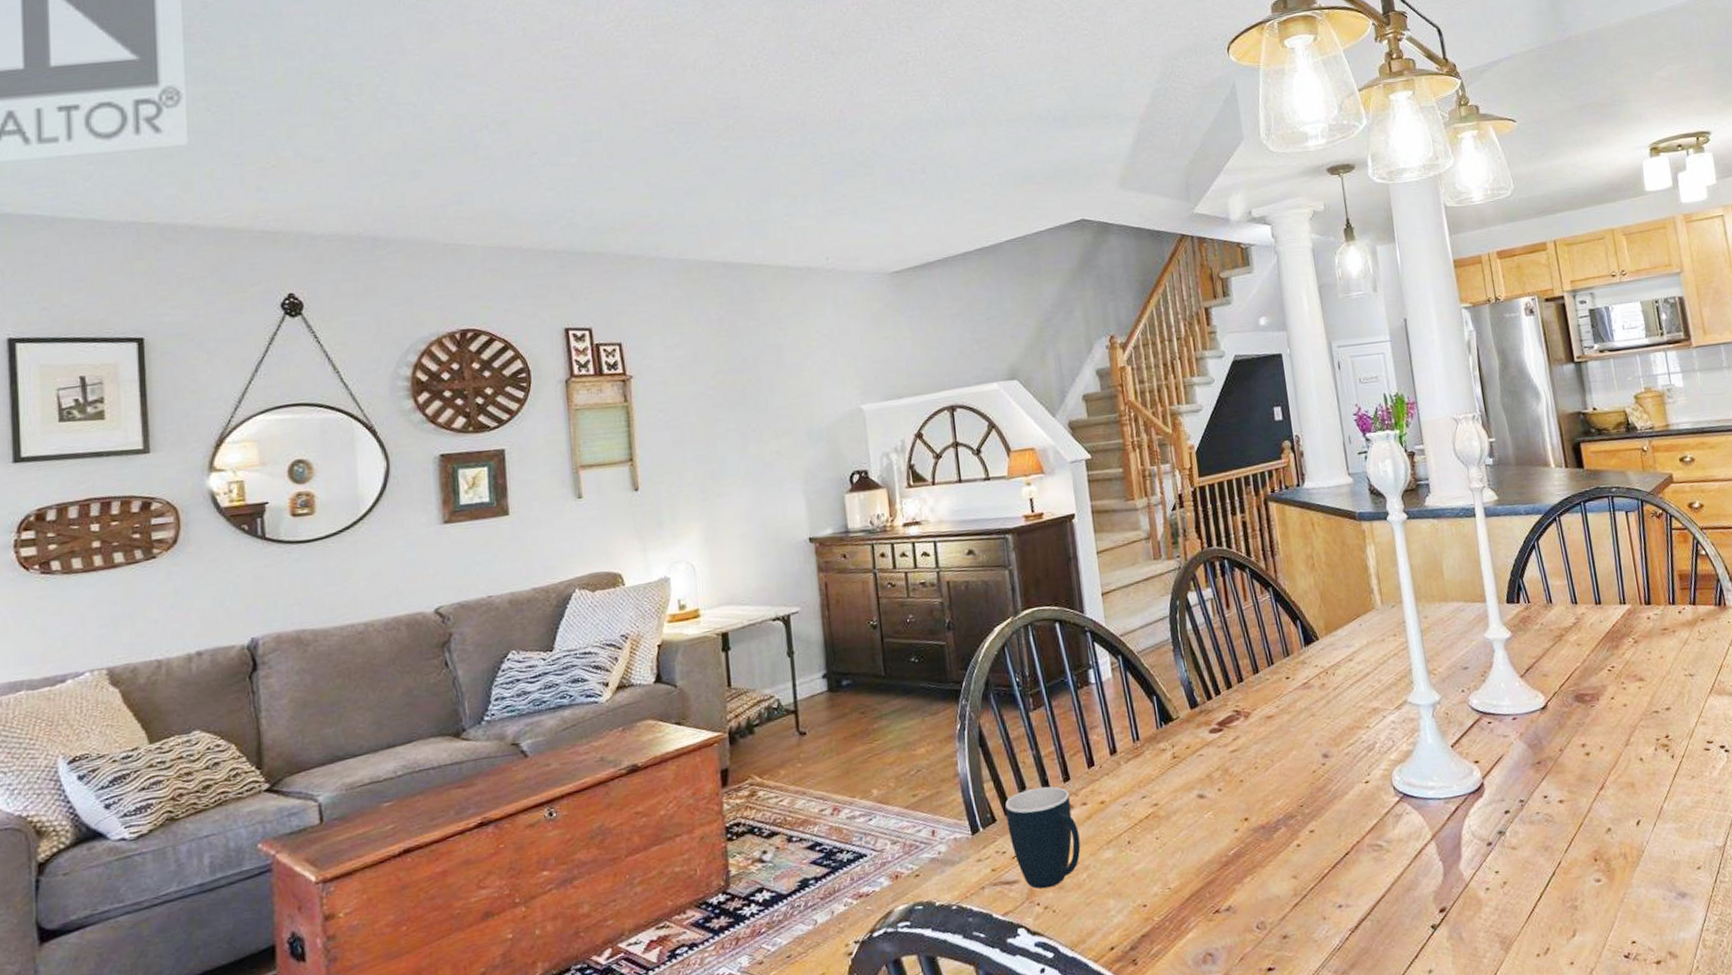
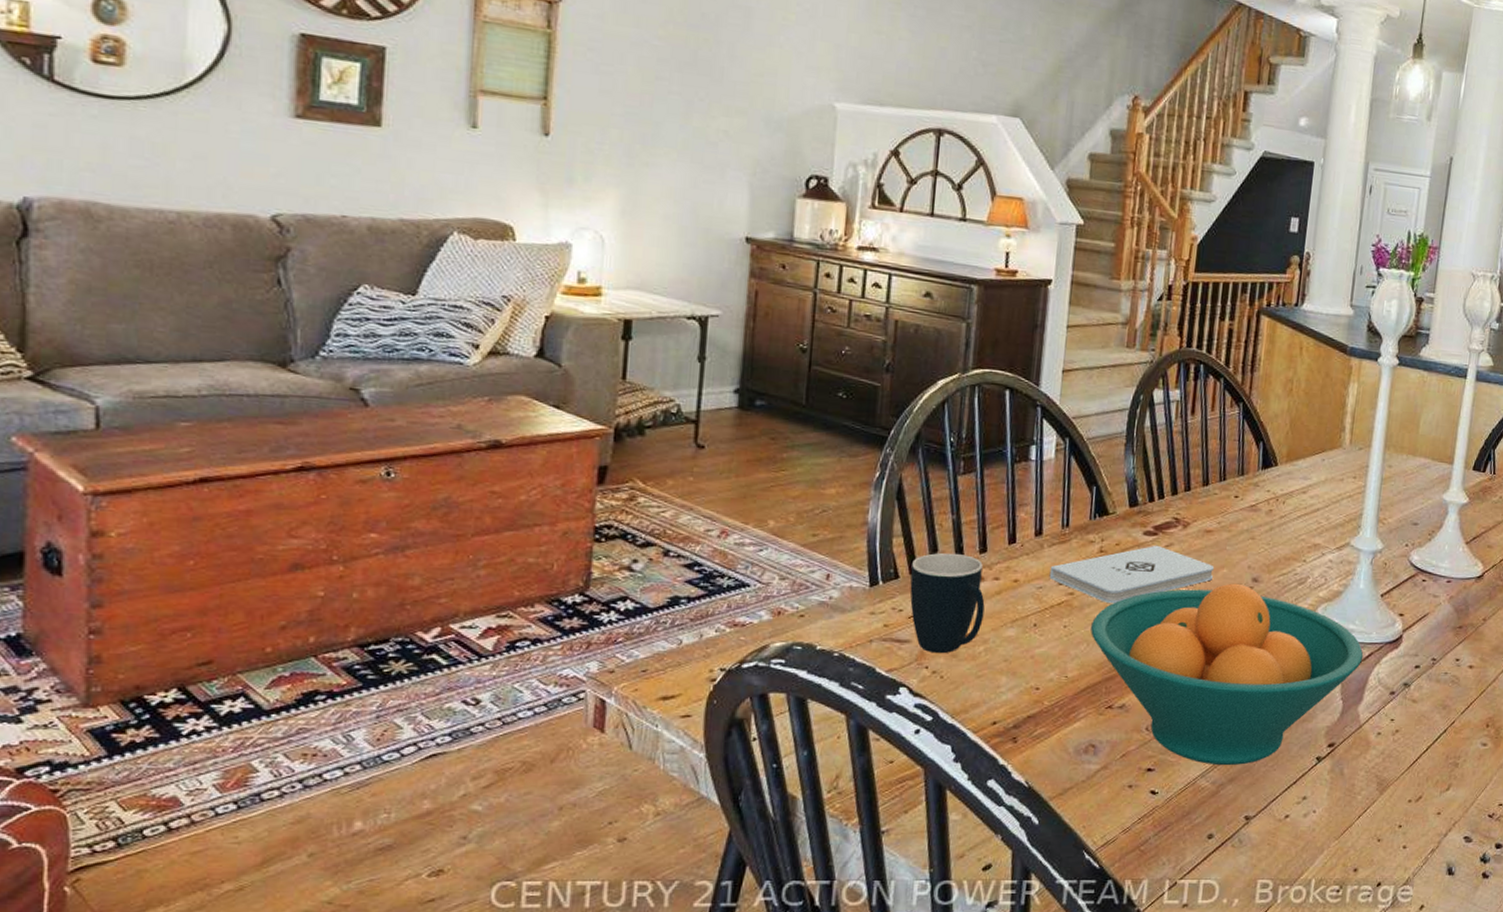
notepad: none [1130,740,1285,808] -> present [1049,545,1215,604]
fruit bowl: none [1181,762,1451,953] -> present [1091,583,1364,766]

